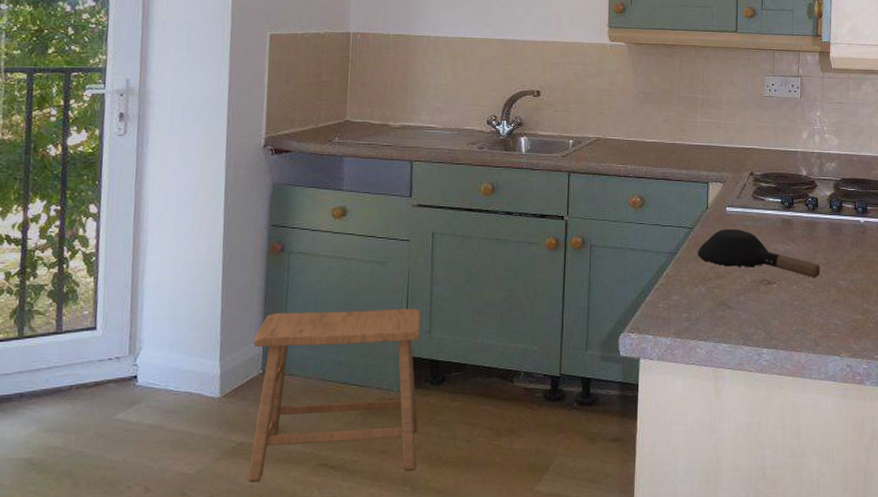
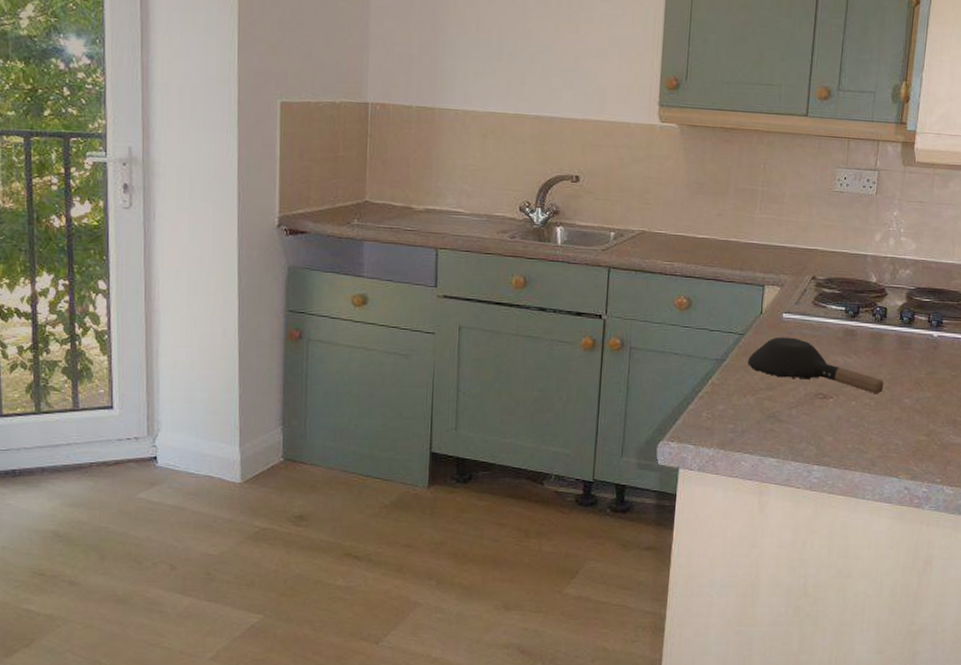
stool: present [247,308,421,481] -> none [272,401,447,566]

